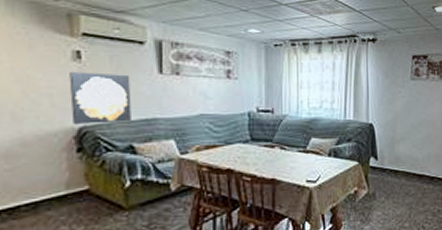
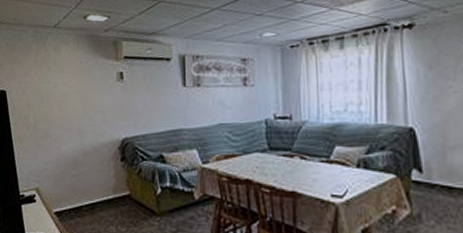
wall art: present [69,71,132,124] -> none [115,90,161,136]

